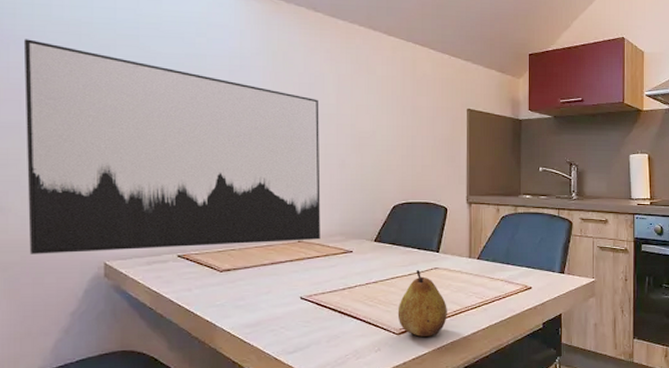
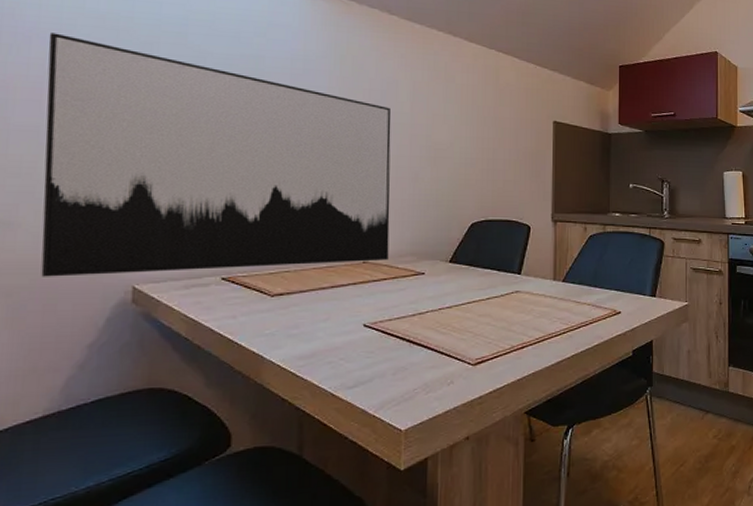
fruit: present [397,270,447,337] -> none [473,294,529,367]

